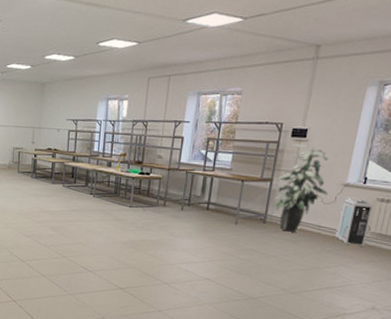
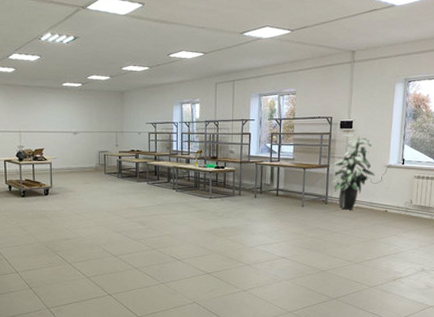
air purifier: present [334,197,373,246] -> none [384,176,412,217]

